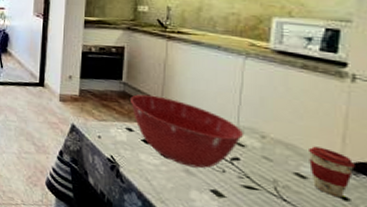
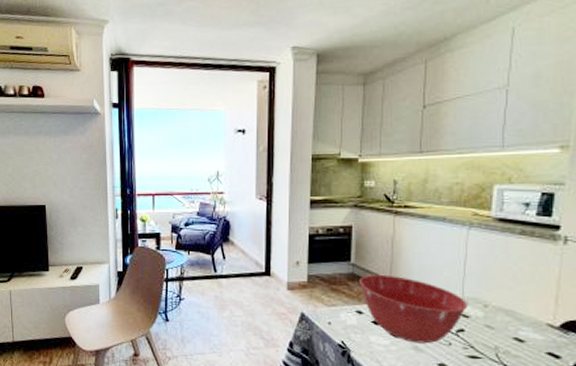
coffee cup: present [307,146,355,198] -> none [525,310,566,357]

